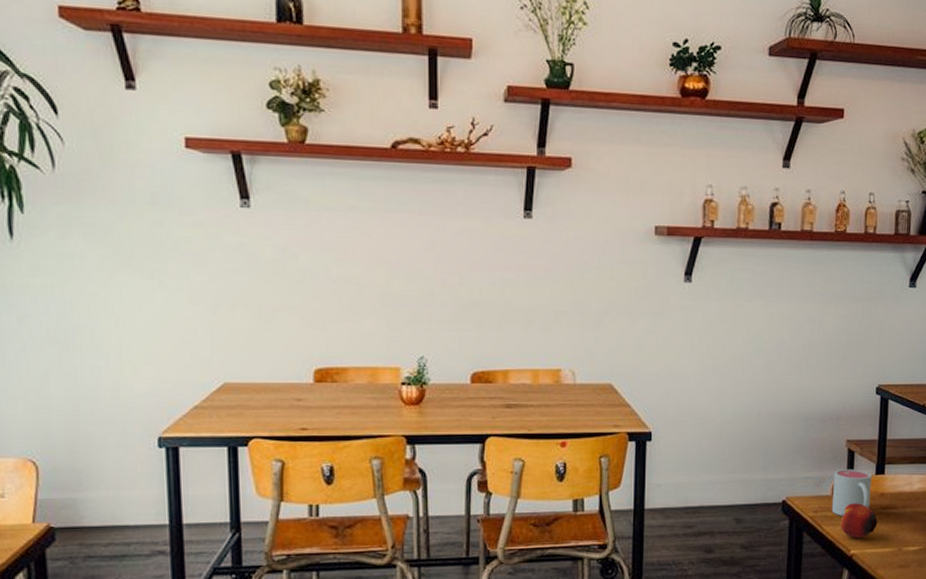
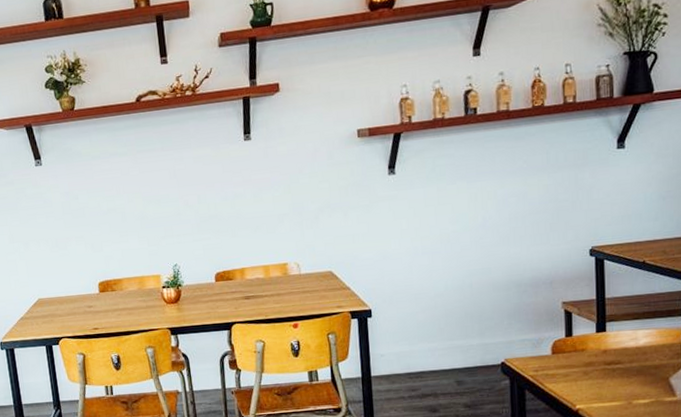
mug: present [831,469,872,516] -> none [552,328,593,374]
apple: present [840,503,878,538] -> none [563,360,603,394]

